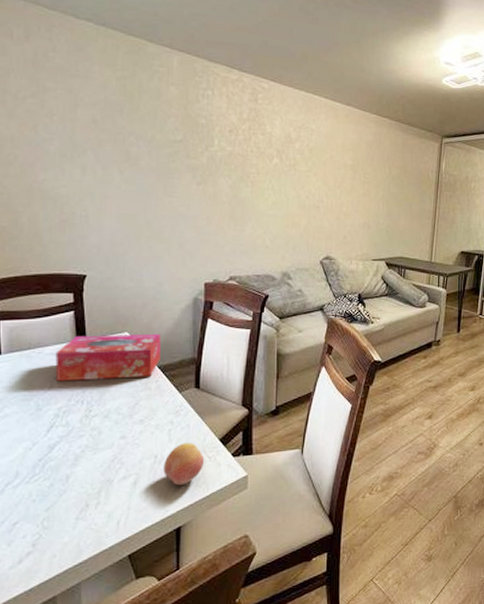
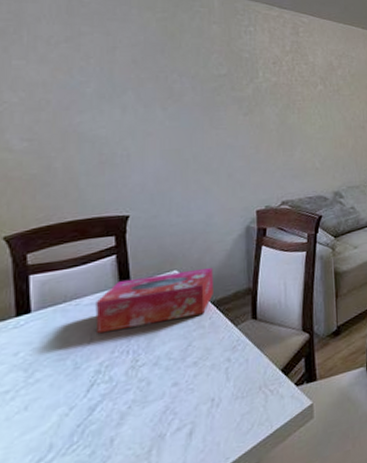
fruit: present [163,443,205,486] -> none [222,378,267,428]

